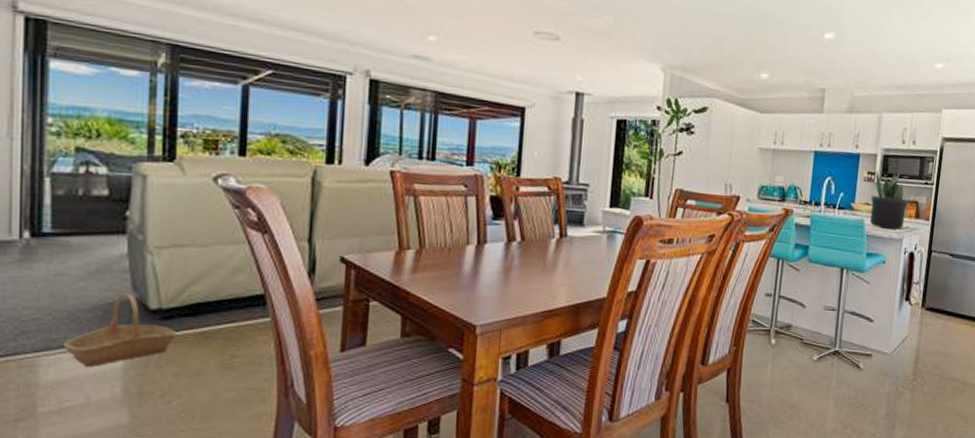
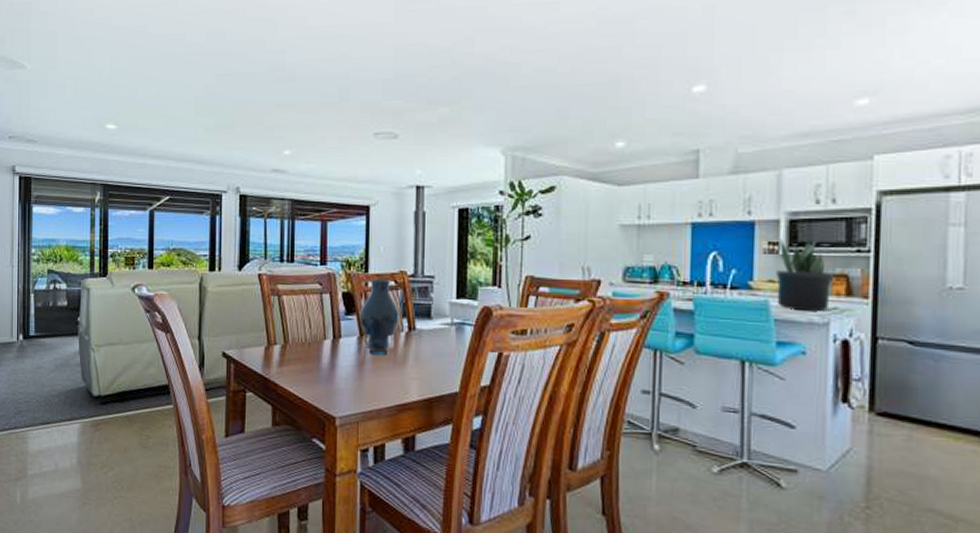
basket: present [63,293,179,367] -> none [42,382,112,441]
vase: none [508,184,551,262] -> present [359,279,400,356]

